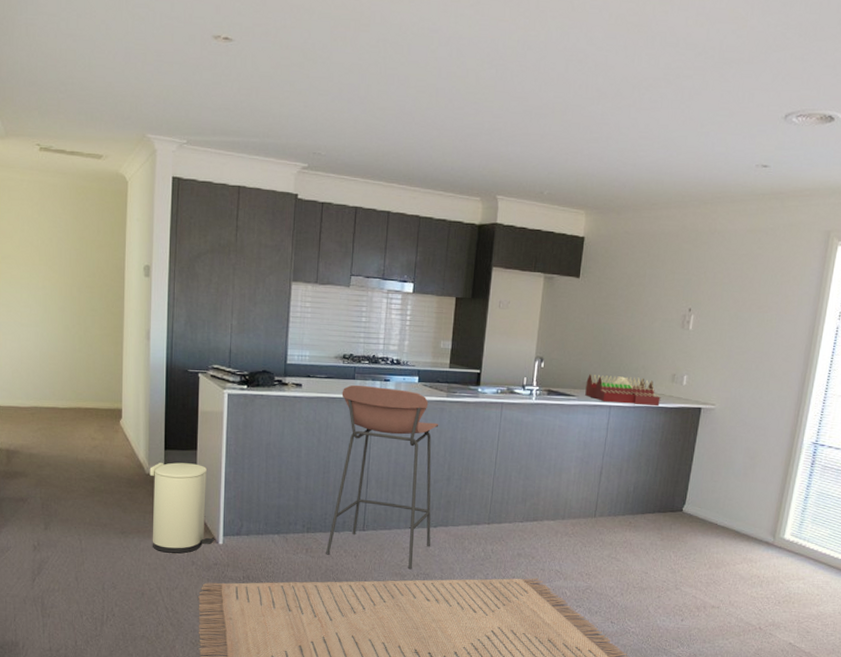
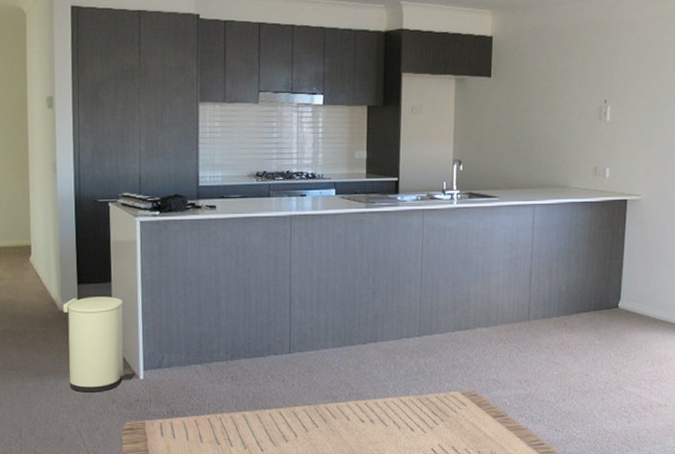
bar stool: present [326,384,439,569] -> none [252,202,360,389]
architectural model: present [585,373,661,407] -> none [507,173,584,202]

